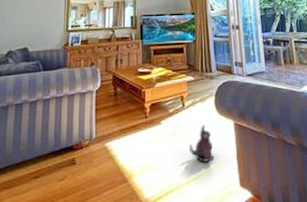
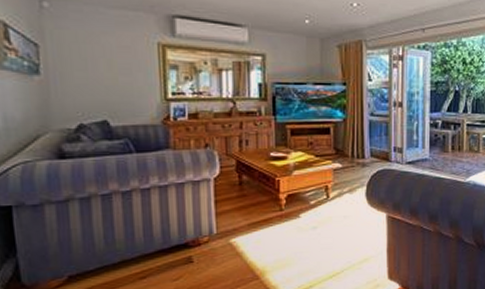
plush toy: present [189,125,215,162] -> none [334,218,362,257]

